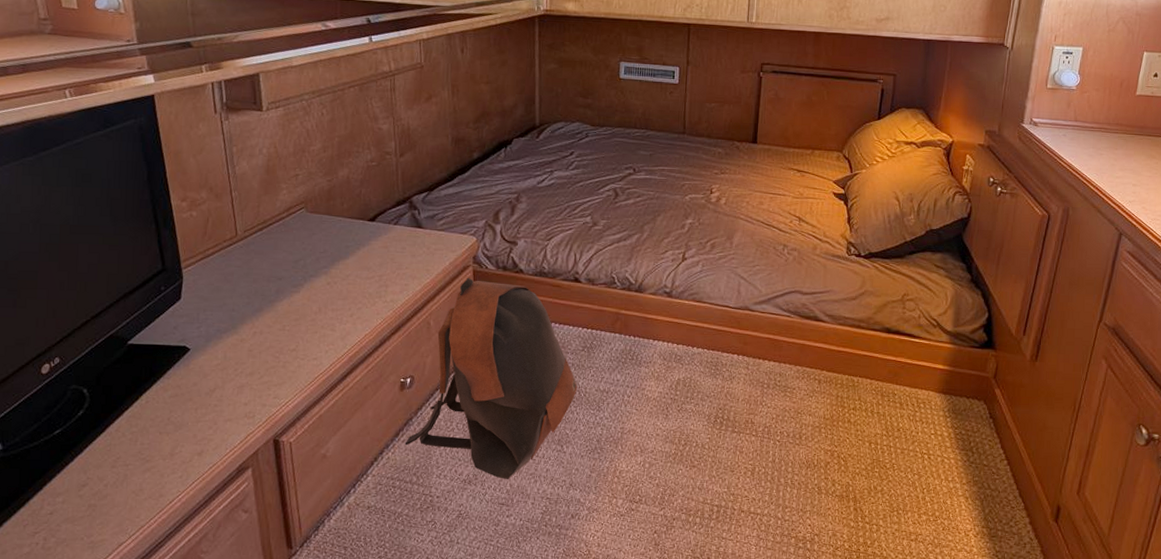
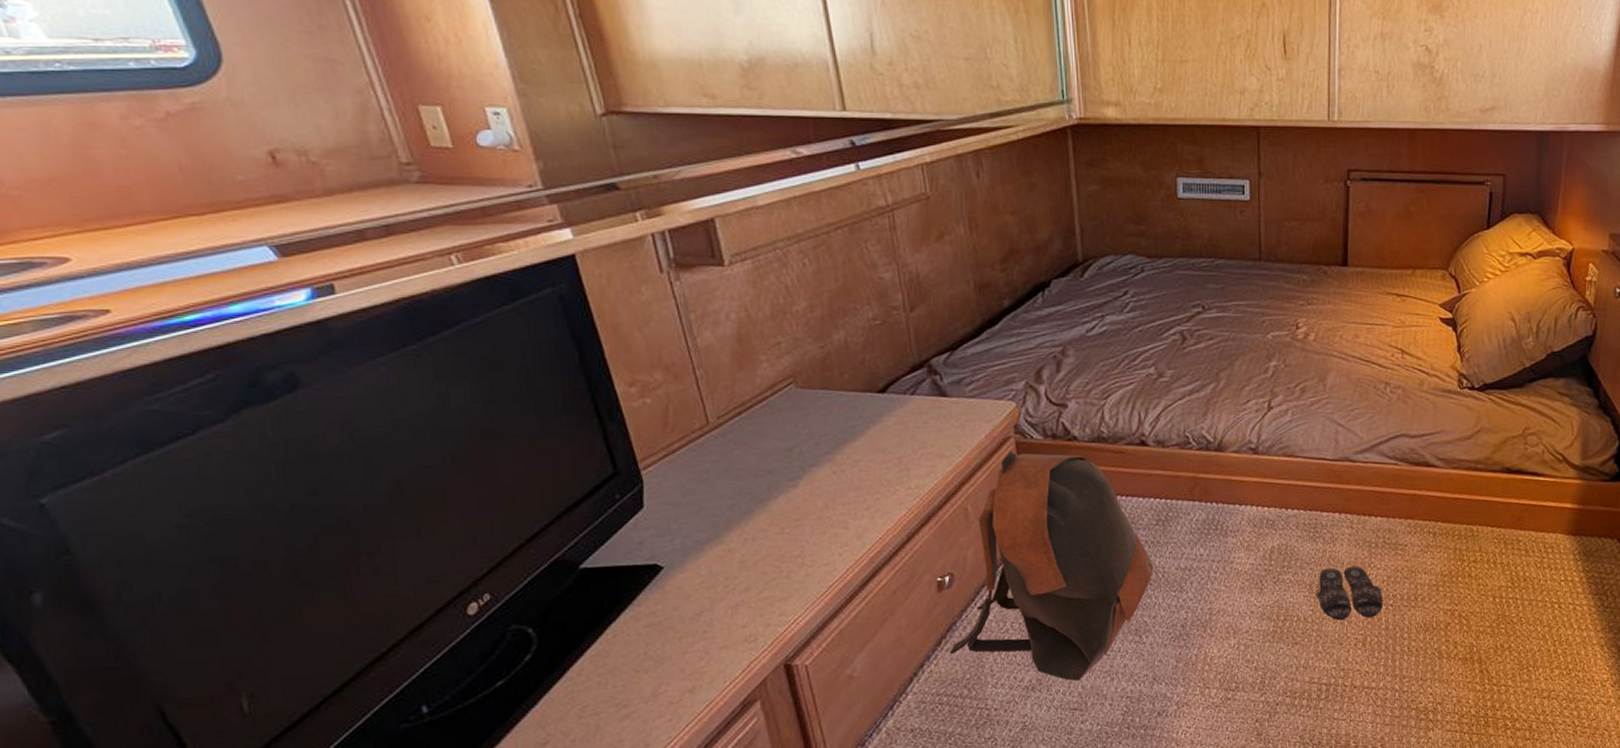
slippers: none [714,402,771,450] -> present [1317,566,1383,620]

